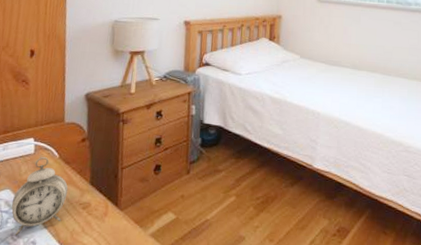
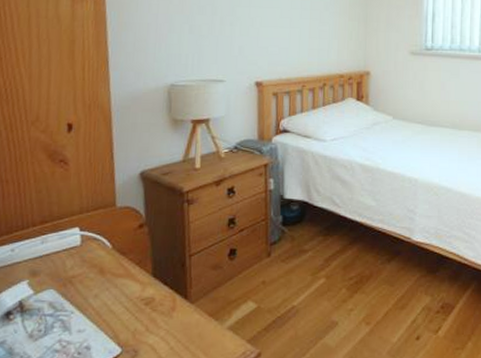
alarm clock: present [11,157,68,236] -> none [56,249,126,342]

